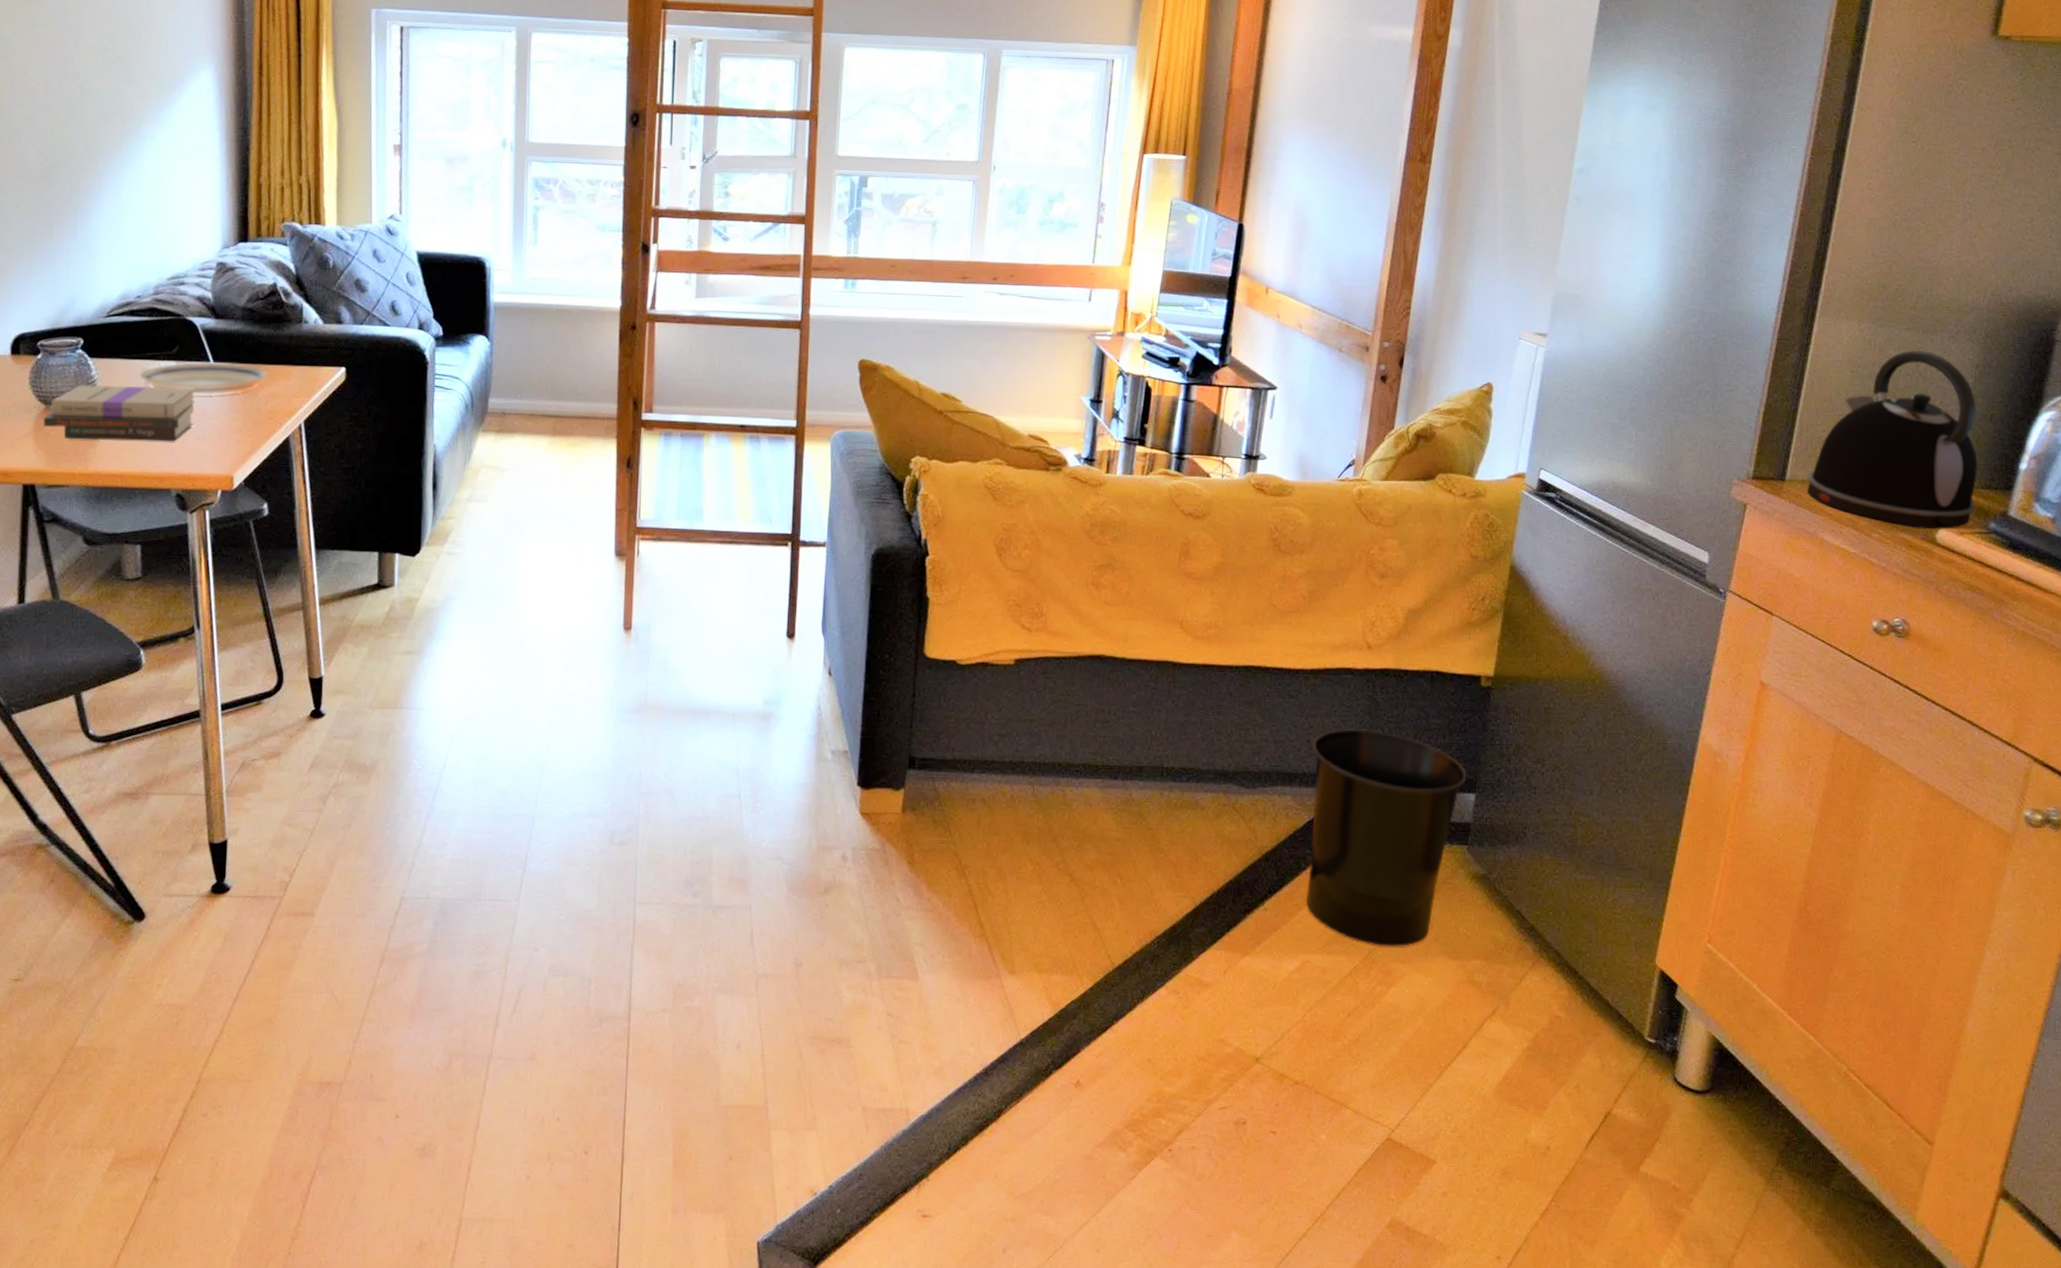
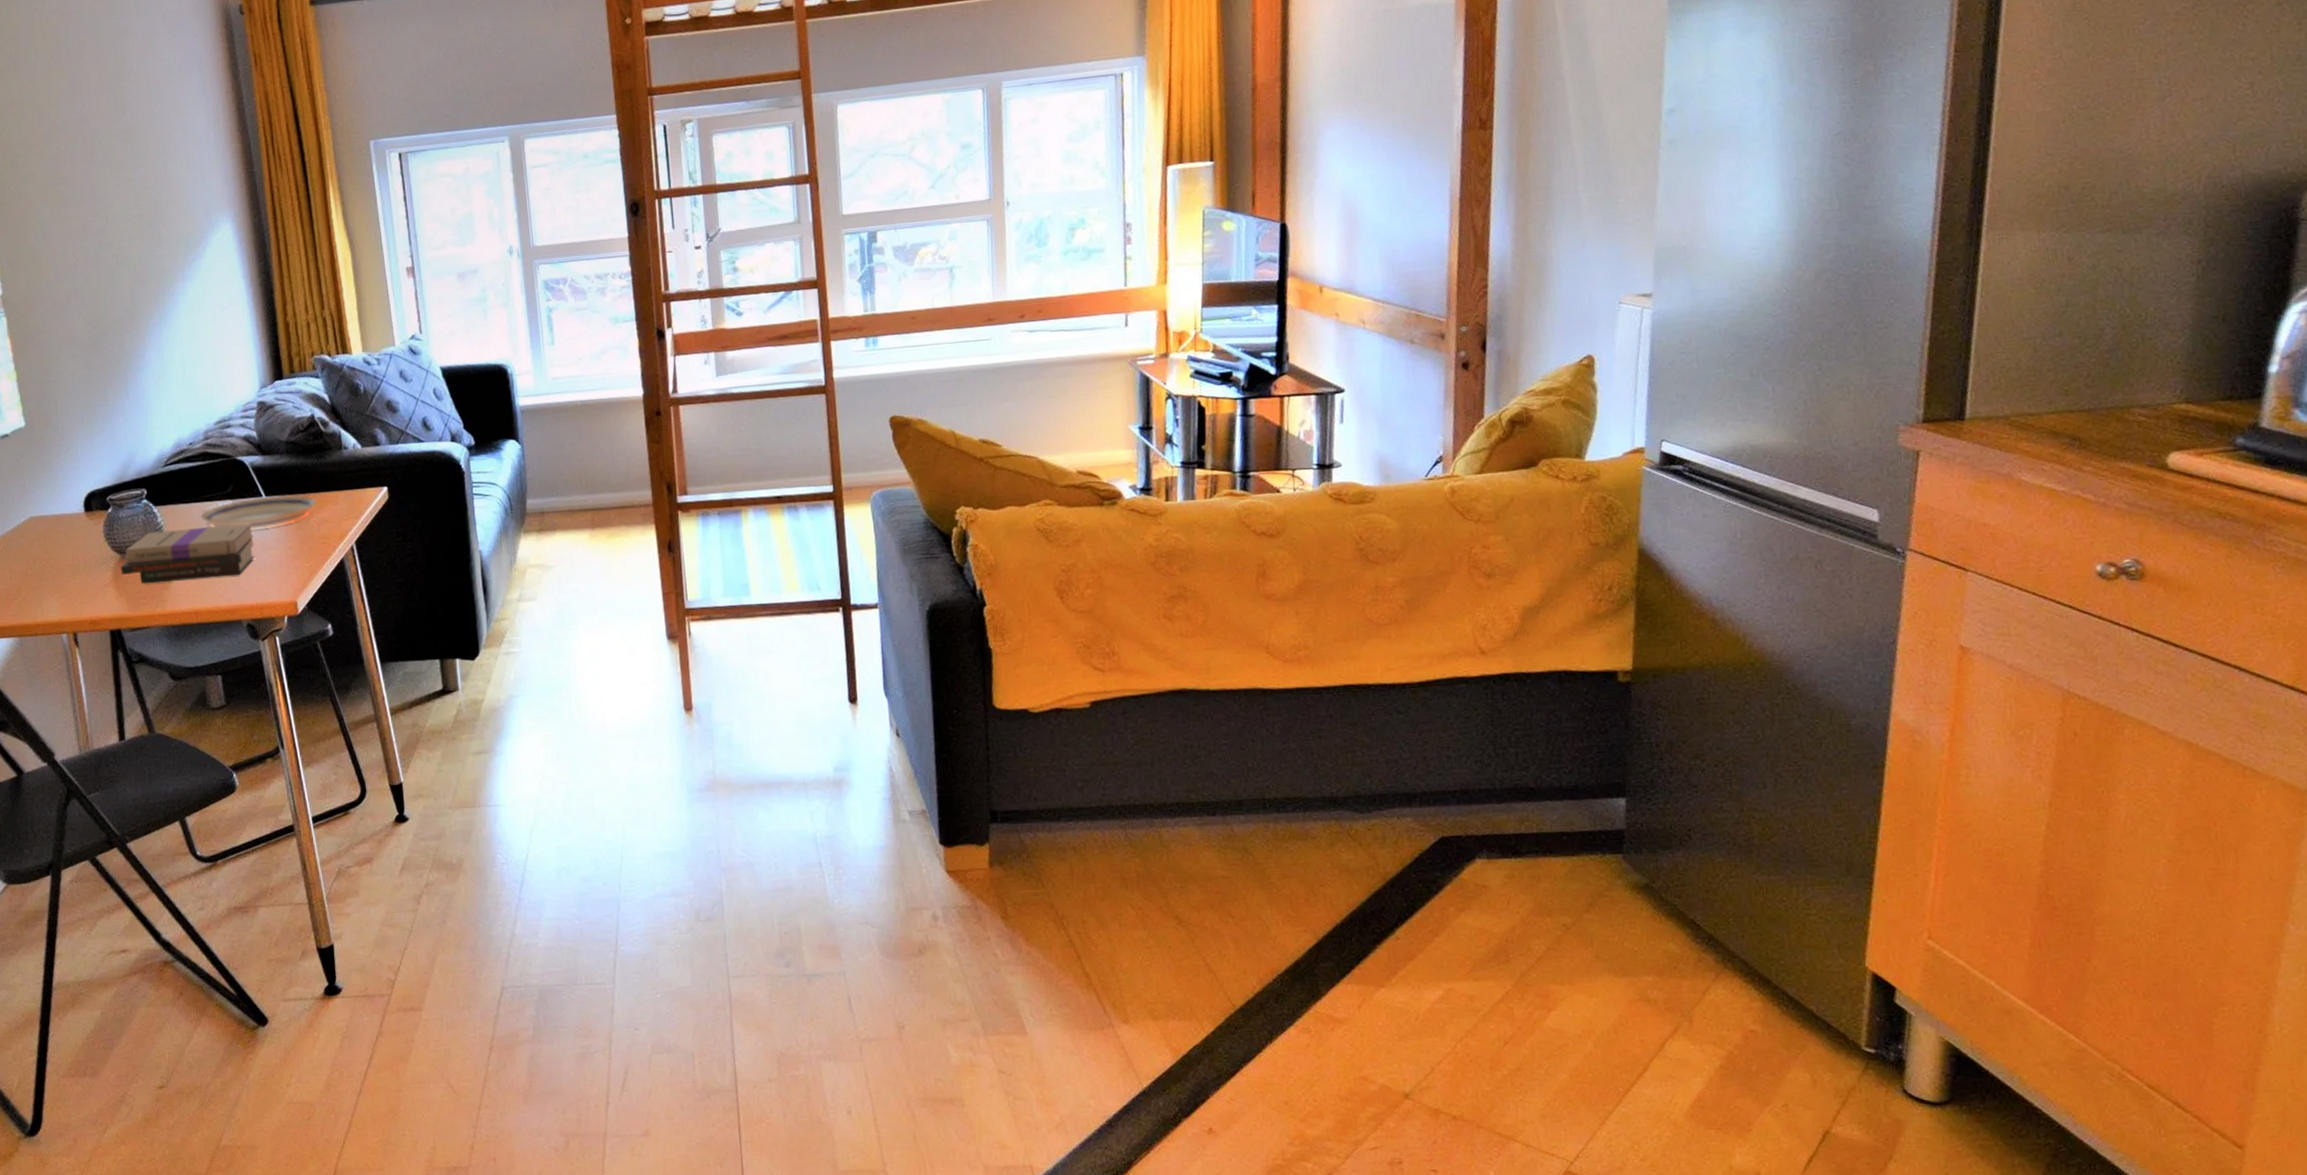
waste bin: present [1307,729,1467,946] -> none [1429,740,1613,968]
kettle: present [1807,350,1978,529] -> none [1992,252,2215,454]

